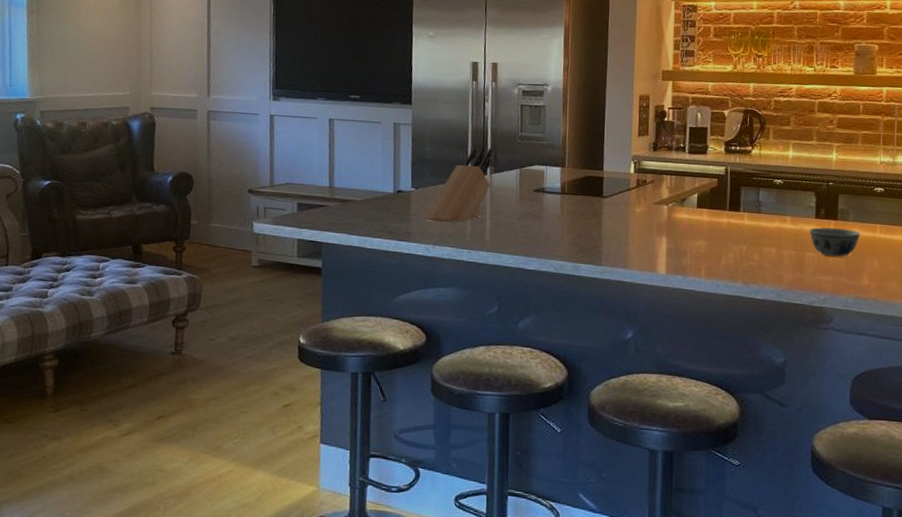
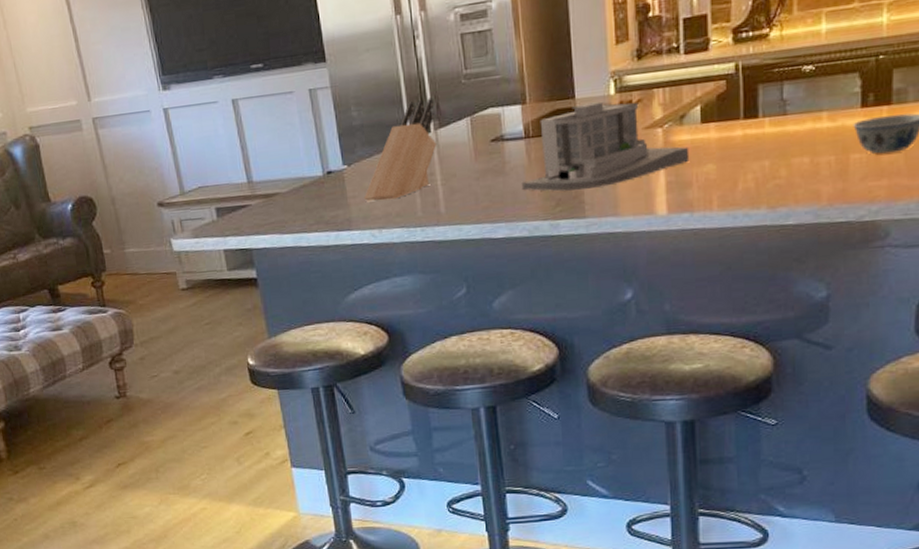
architectural model: none [553,176,687,244] -> present [521,101,690,192]

